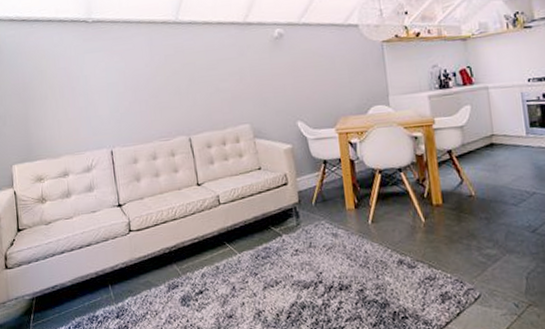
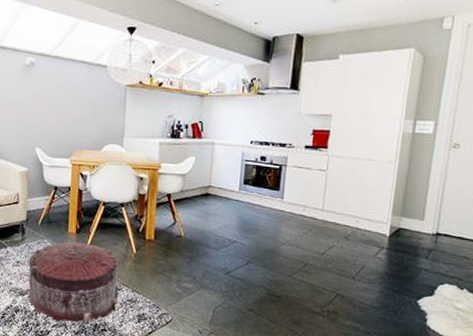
pouf: none [308,218,414,314] -> present [28,242,119,322]

